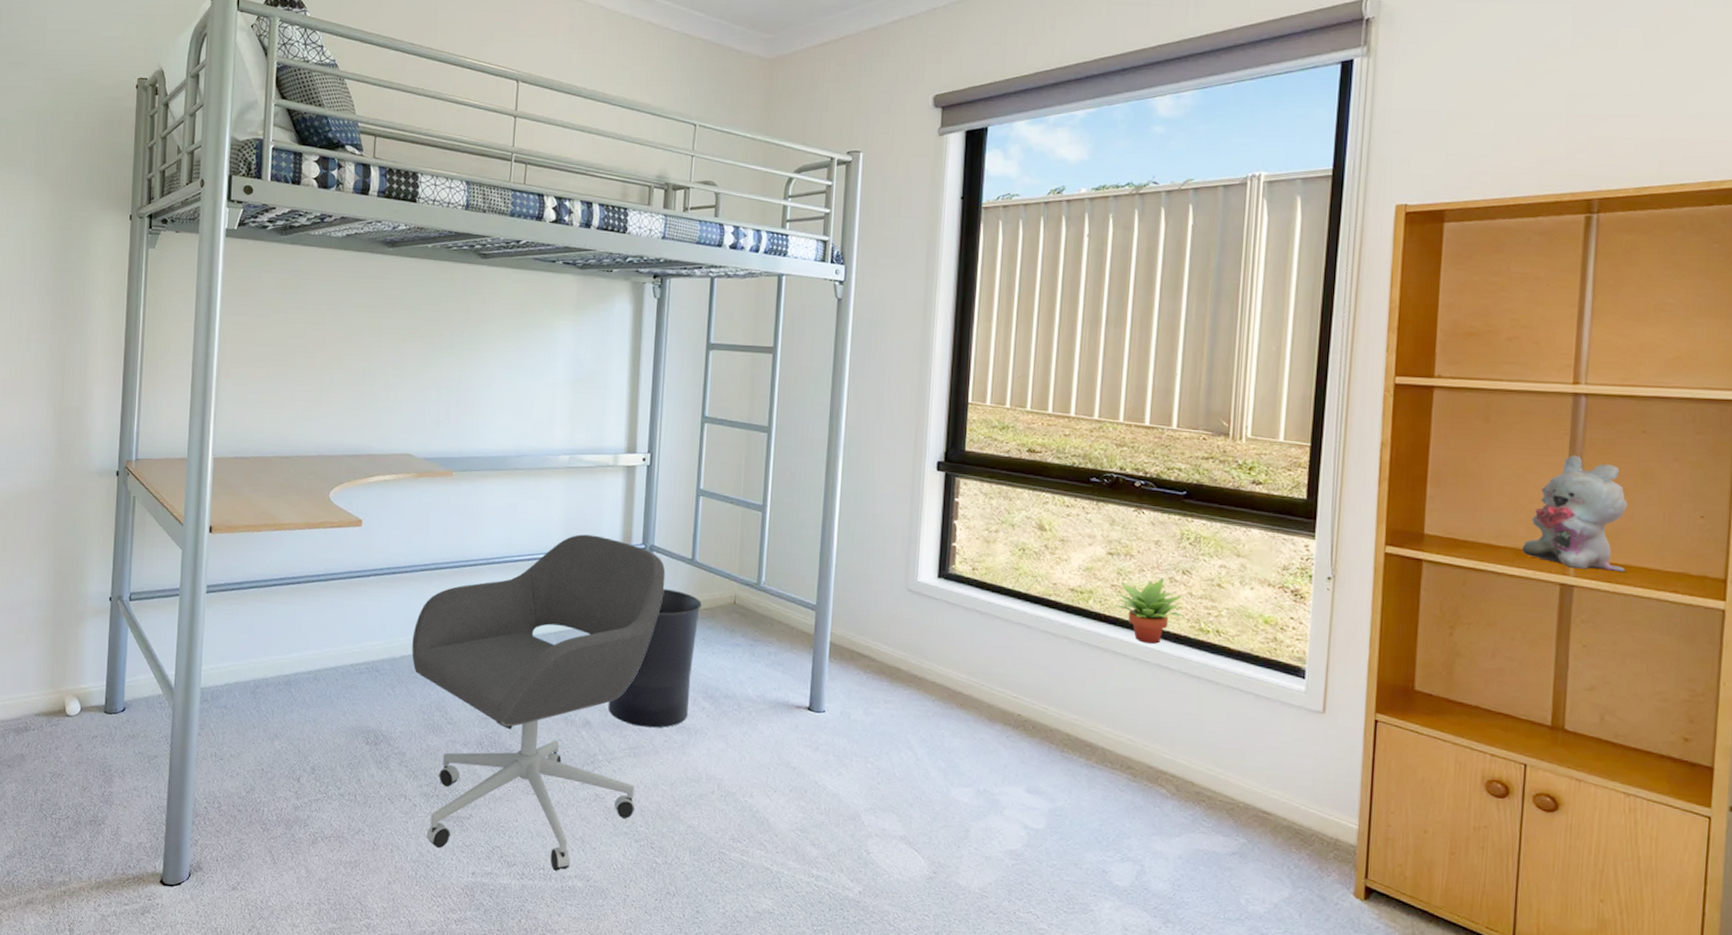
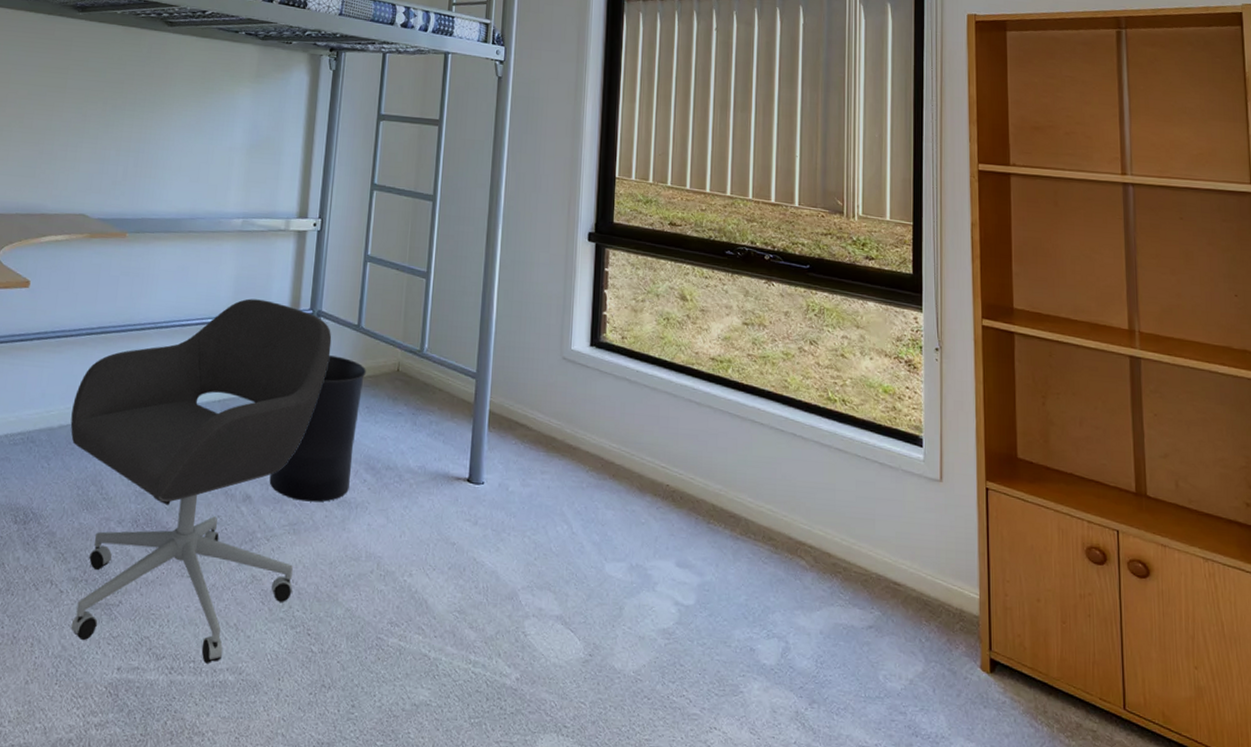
succulent plant: present [1115,577,1184,645] -> none [751,347,813,414]
plush toy: present [1522,455,1628,573] -> none [1095,238,1181,346]

